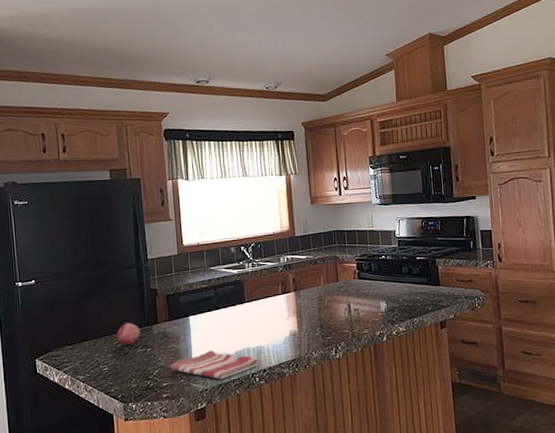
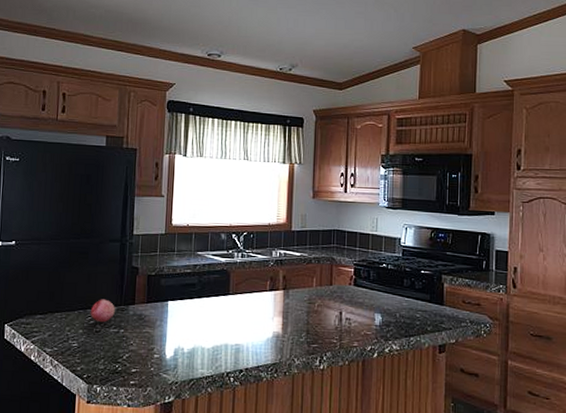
dish towel: present [170,350,259,379] -> none [142,341,235,374]

